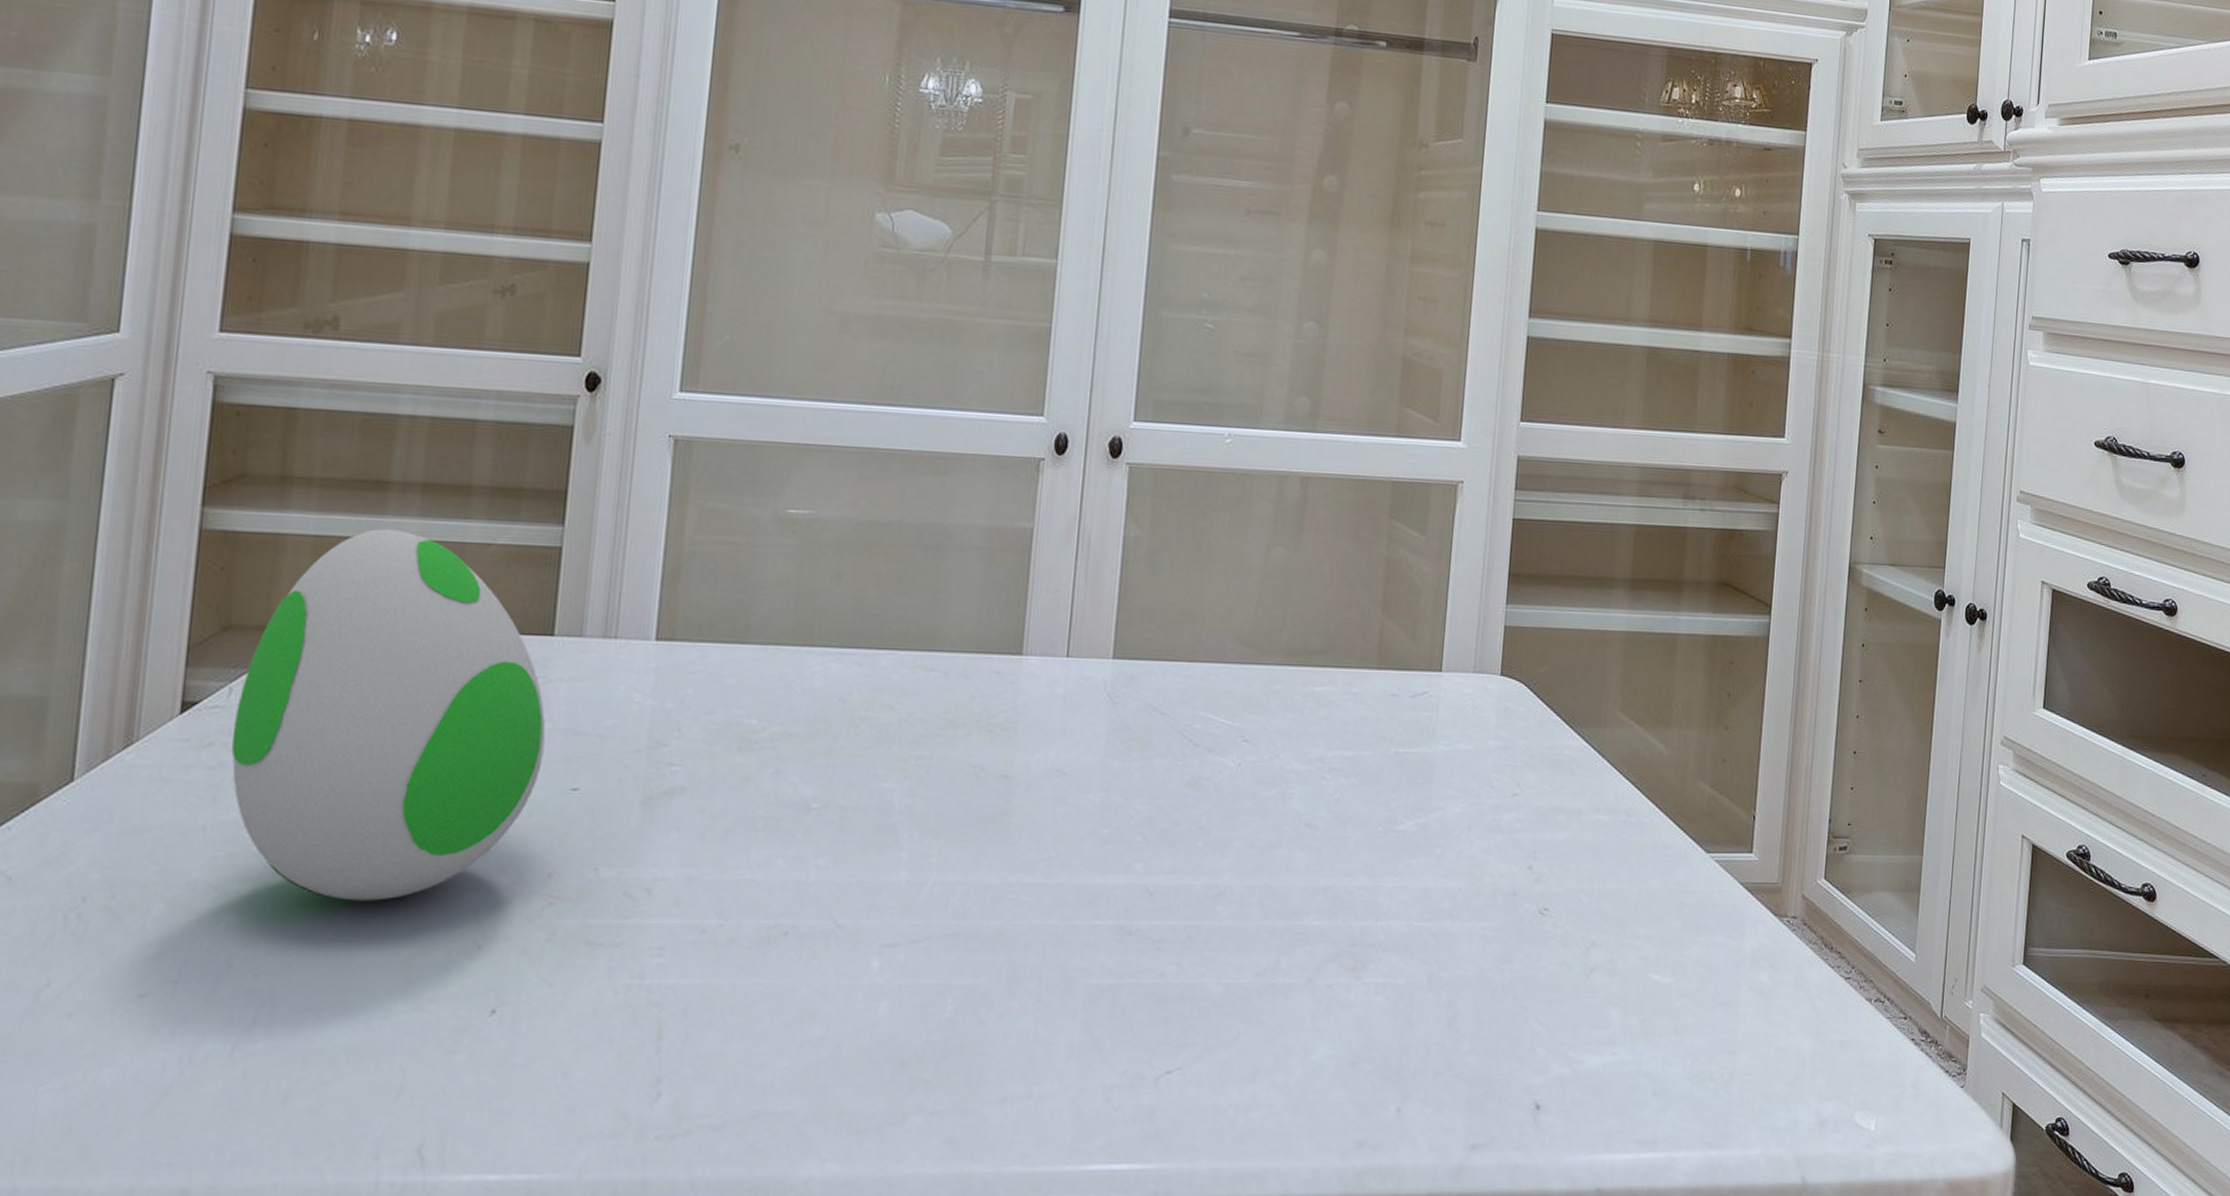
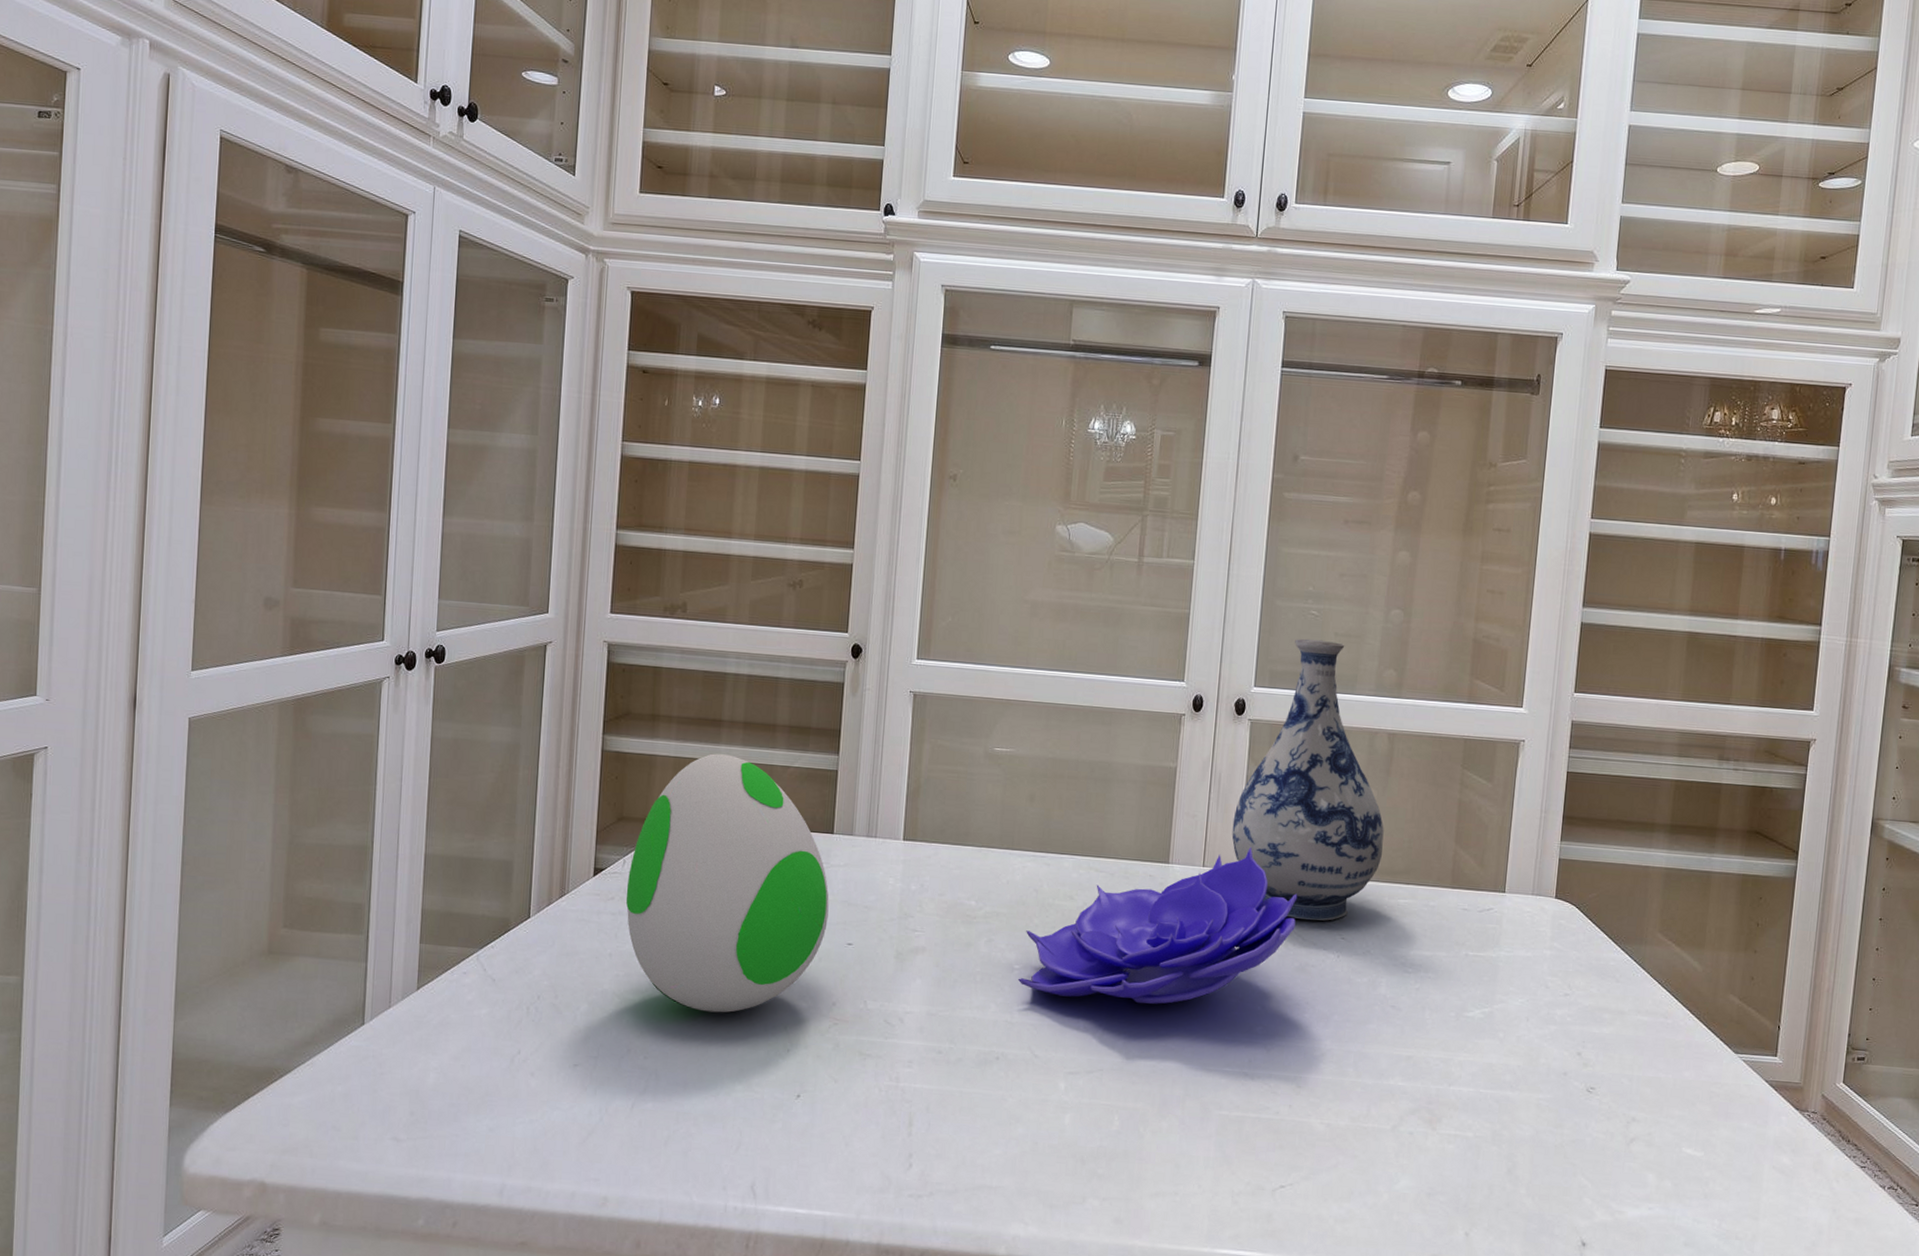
decorative bowl: none [815,628,1189,844] -> present [1017,846,1298,1004]
vase: none [1104,359,1296,719] -> present [1232,638,1384,921]

